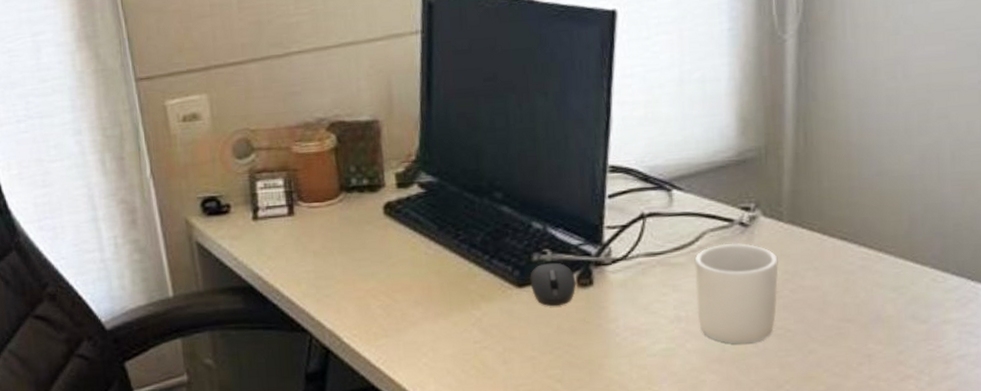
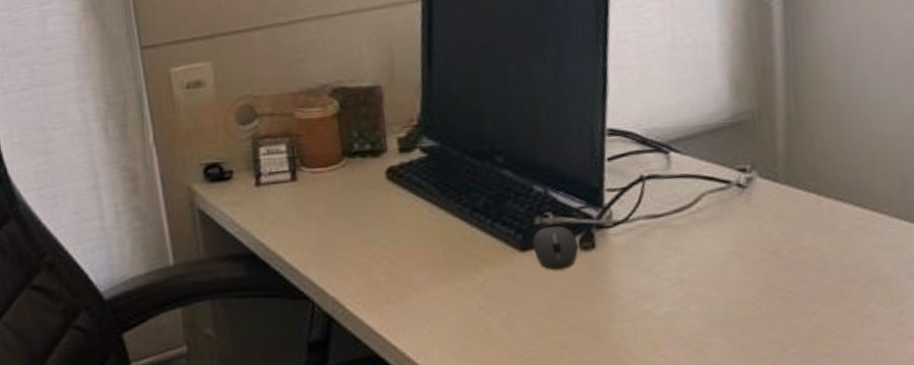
mug: present [694,243,778,344] -> none [694,204,778,307]

